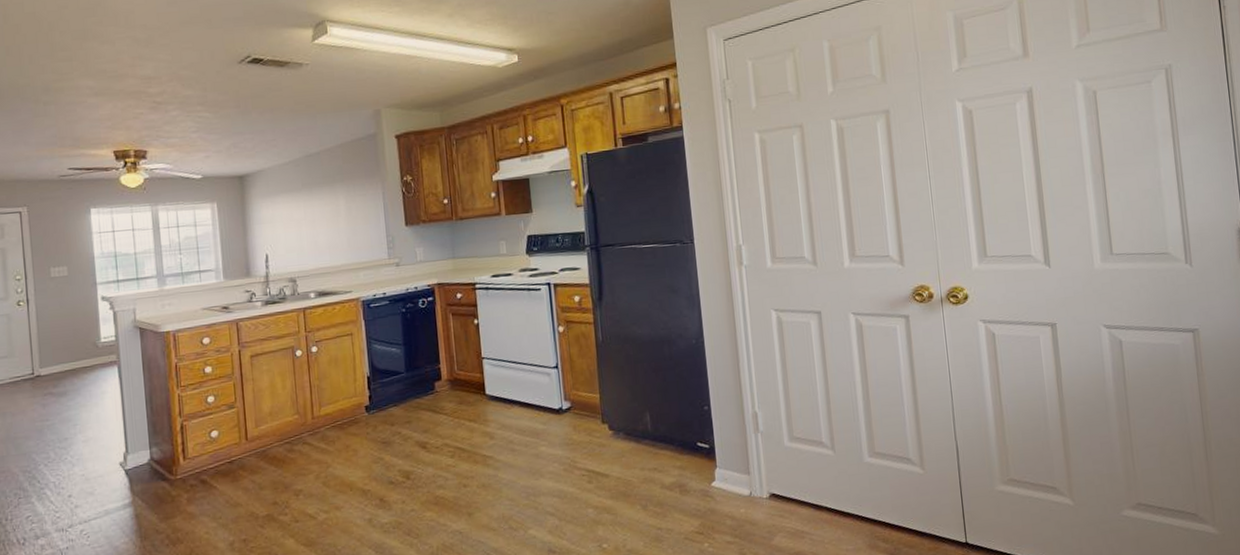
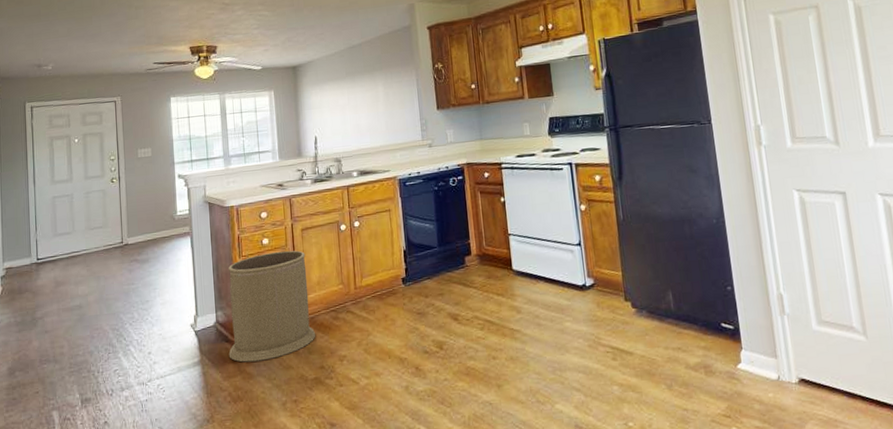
trash can: none [164,379,268,502] -> present [228,250,316,363]

